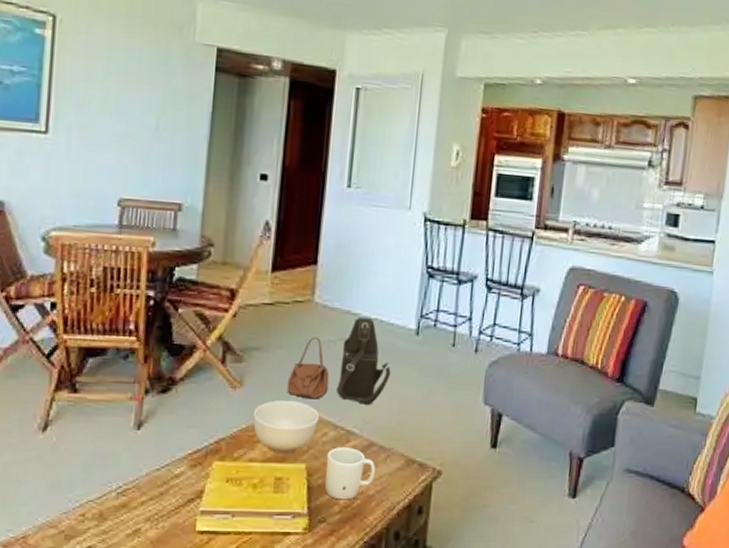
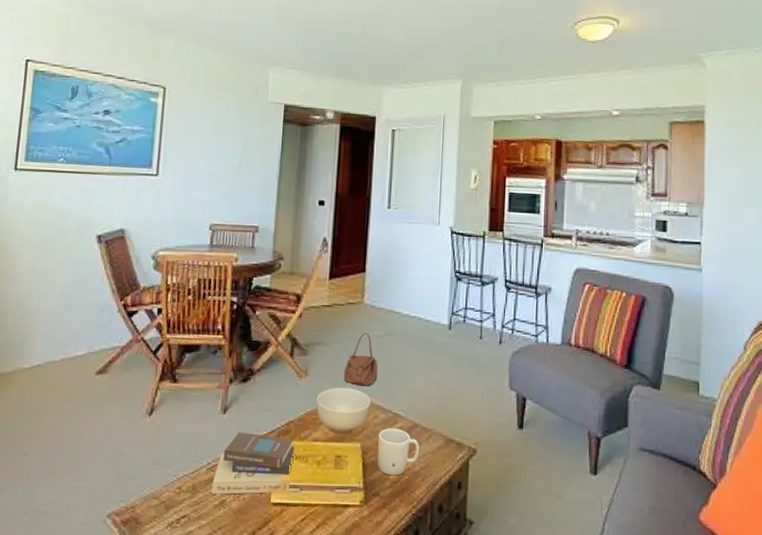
books: none [123,450,225,522] -> present [212,431,294,495]
shoulder bag: present [335,318,392,405] -> none [383,316,429,391]

